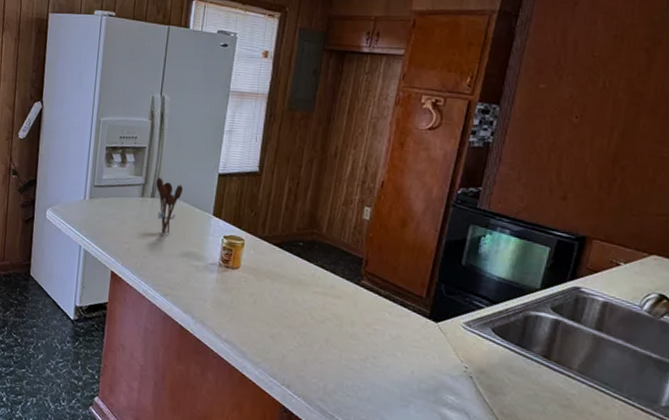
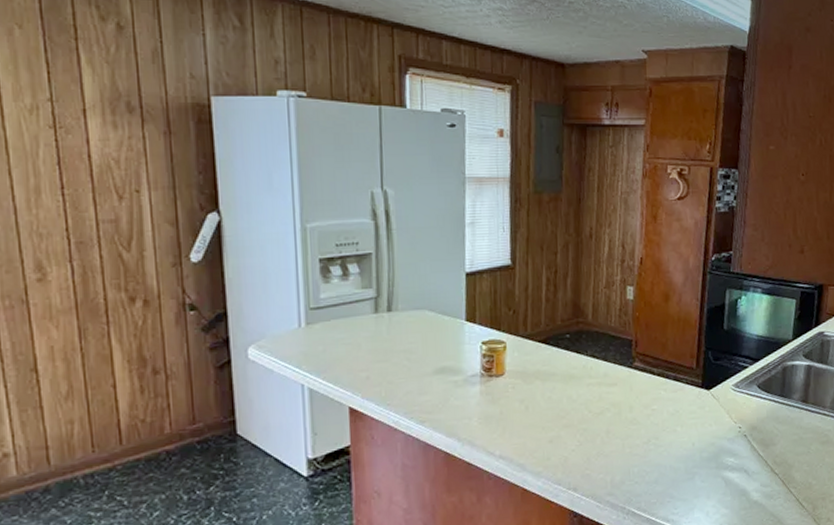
utensil holder: present [156,177,184,235] -> none [392,286,427,352]

